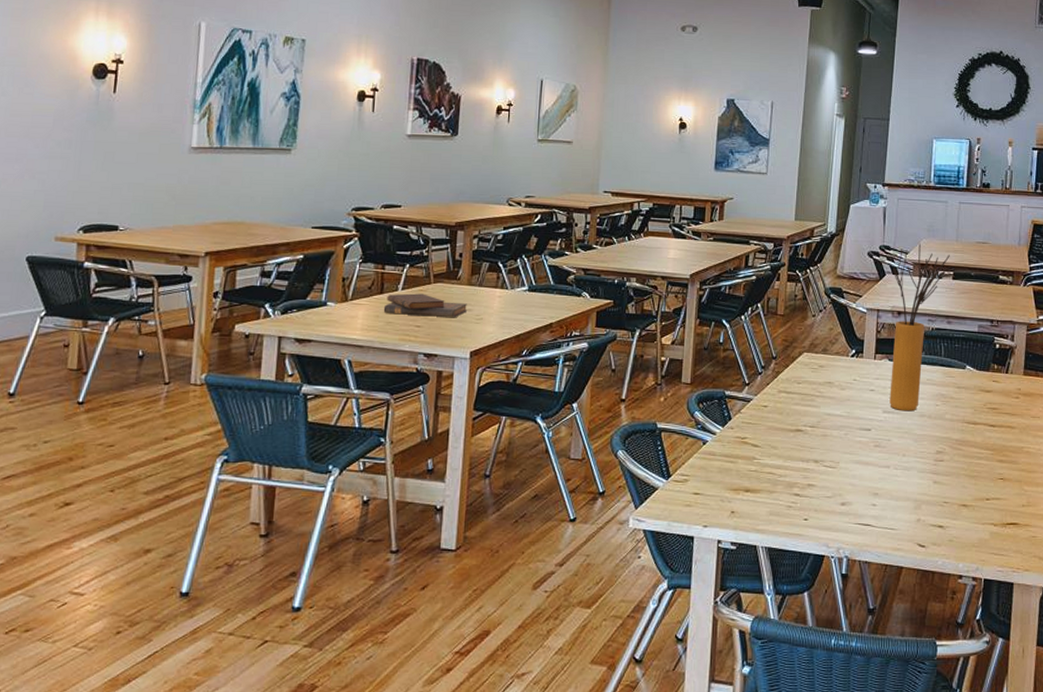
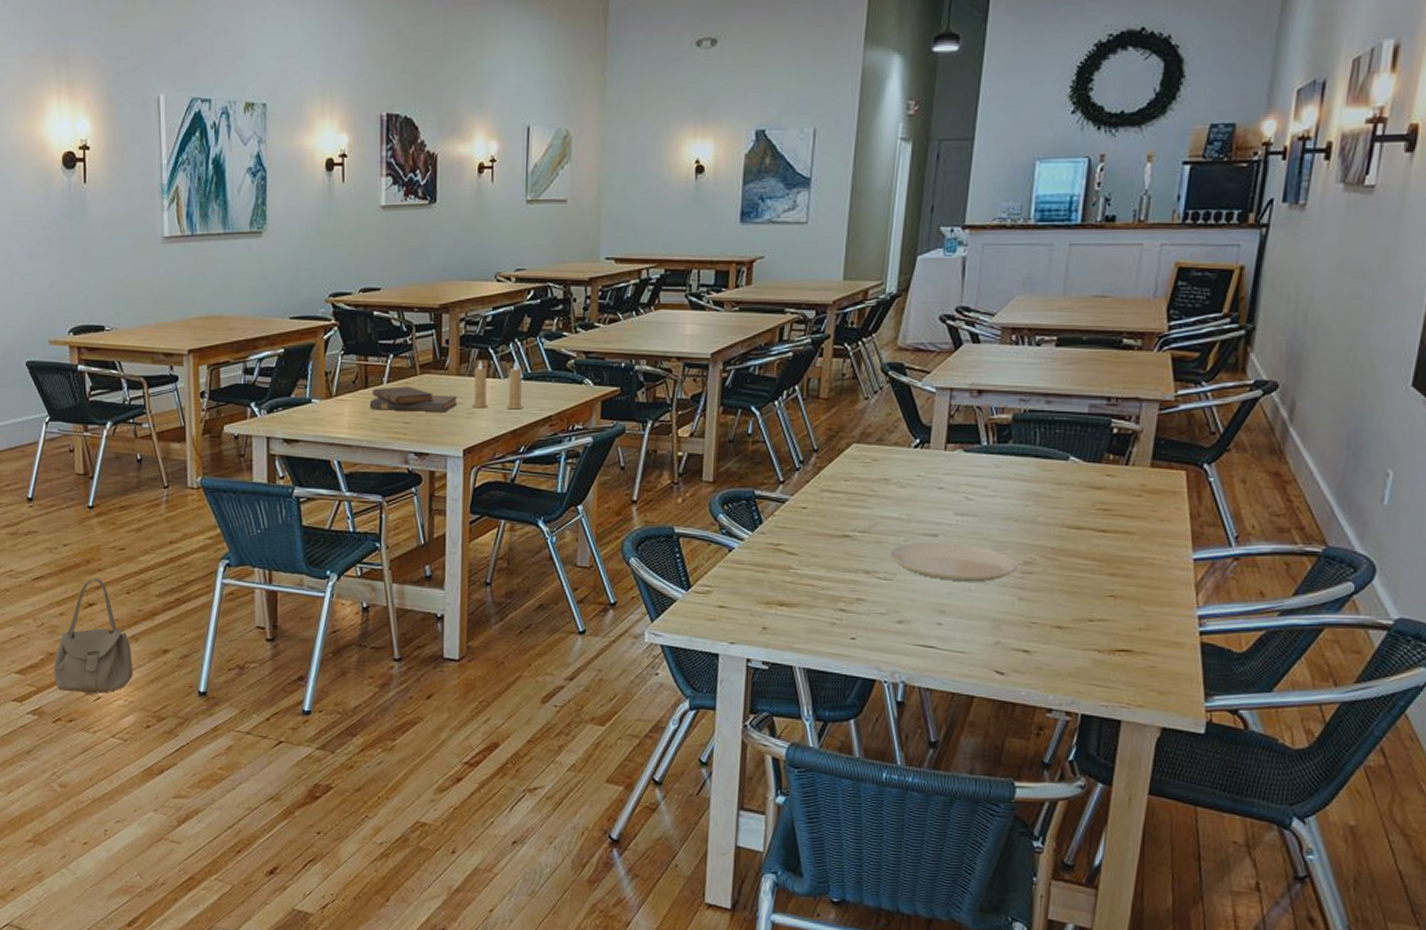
handbag: none [13,475,109,599] -> present [53,577,133,693]
candle: none [481,274,527,317] -> present [472,361,523,410]
plate: none [835,436,933,469] -> present [891,543,1019,582]
vase: present [890,243,950,412] -> none [963,301,1053,514]

